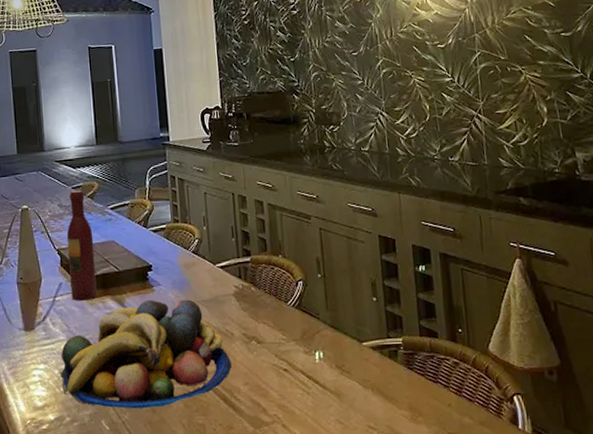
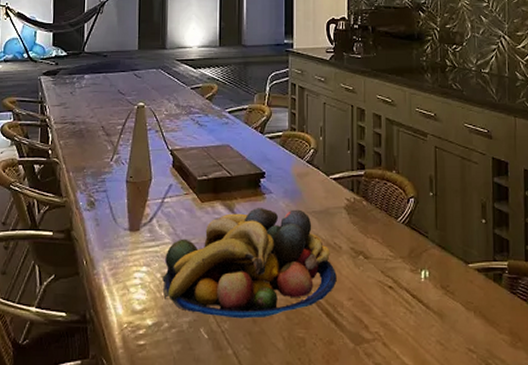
wine bottle: present [66,190,97,301] -> none [181,91,208,204]

